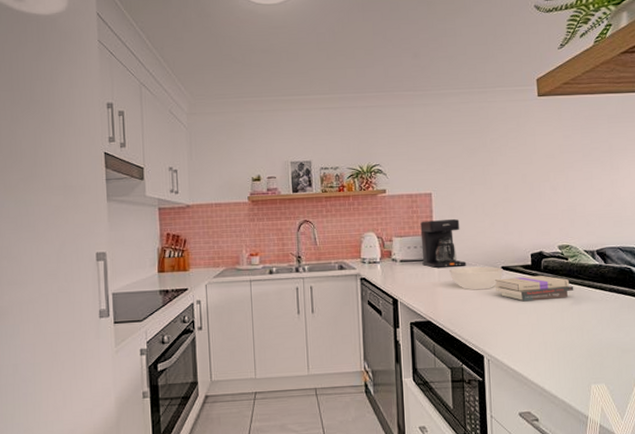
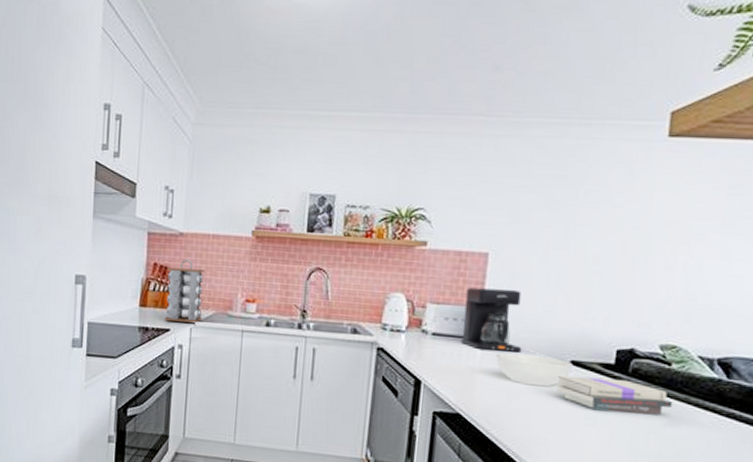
spice rack: none [179,226,215,282] -> present [165,259,204,324]

